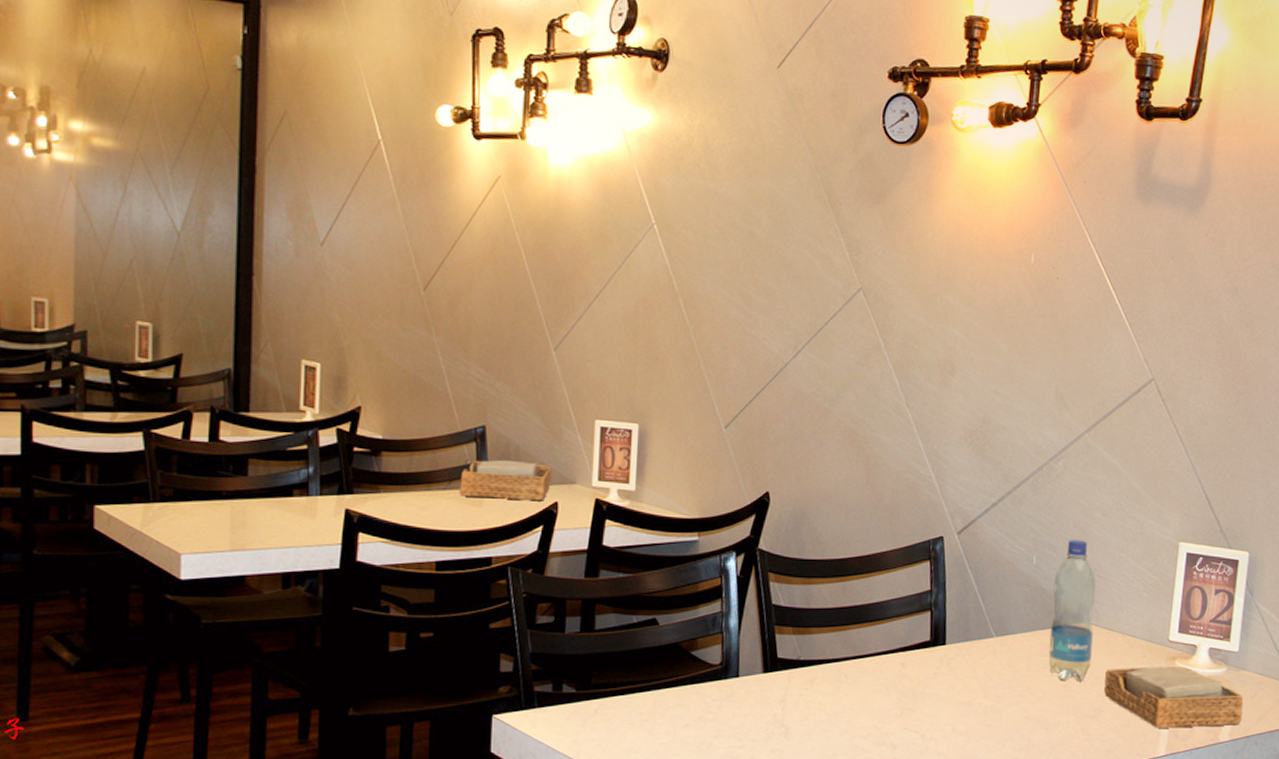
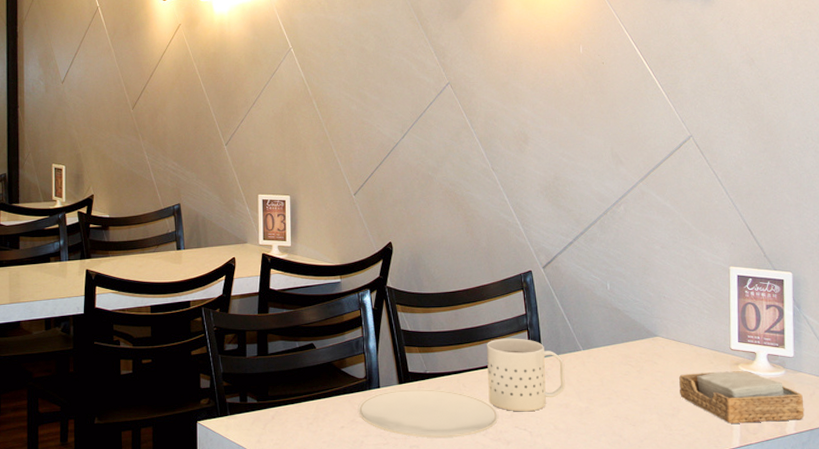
napkin holder: present [460,459,553,501] -> none [164,227,230,258]
plate: none [707,678,886,740] -> present [357,388,499,438]
mug: none [875,619,972,710] -> present [487,338,565,412]
bottle: present [1048,540,1097,682] -> none [627,268,666,386]

